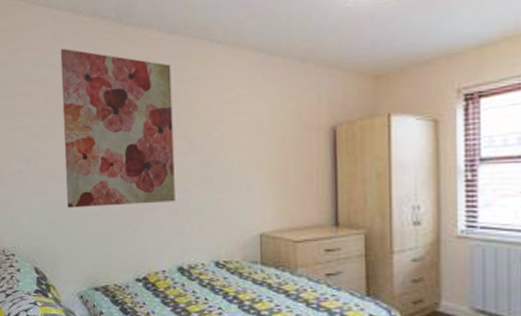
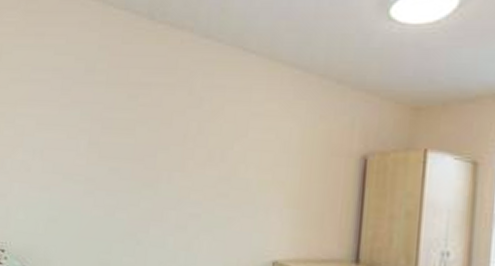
wall art: present [60,48,175,208] -> none [69,38,199,215]

